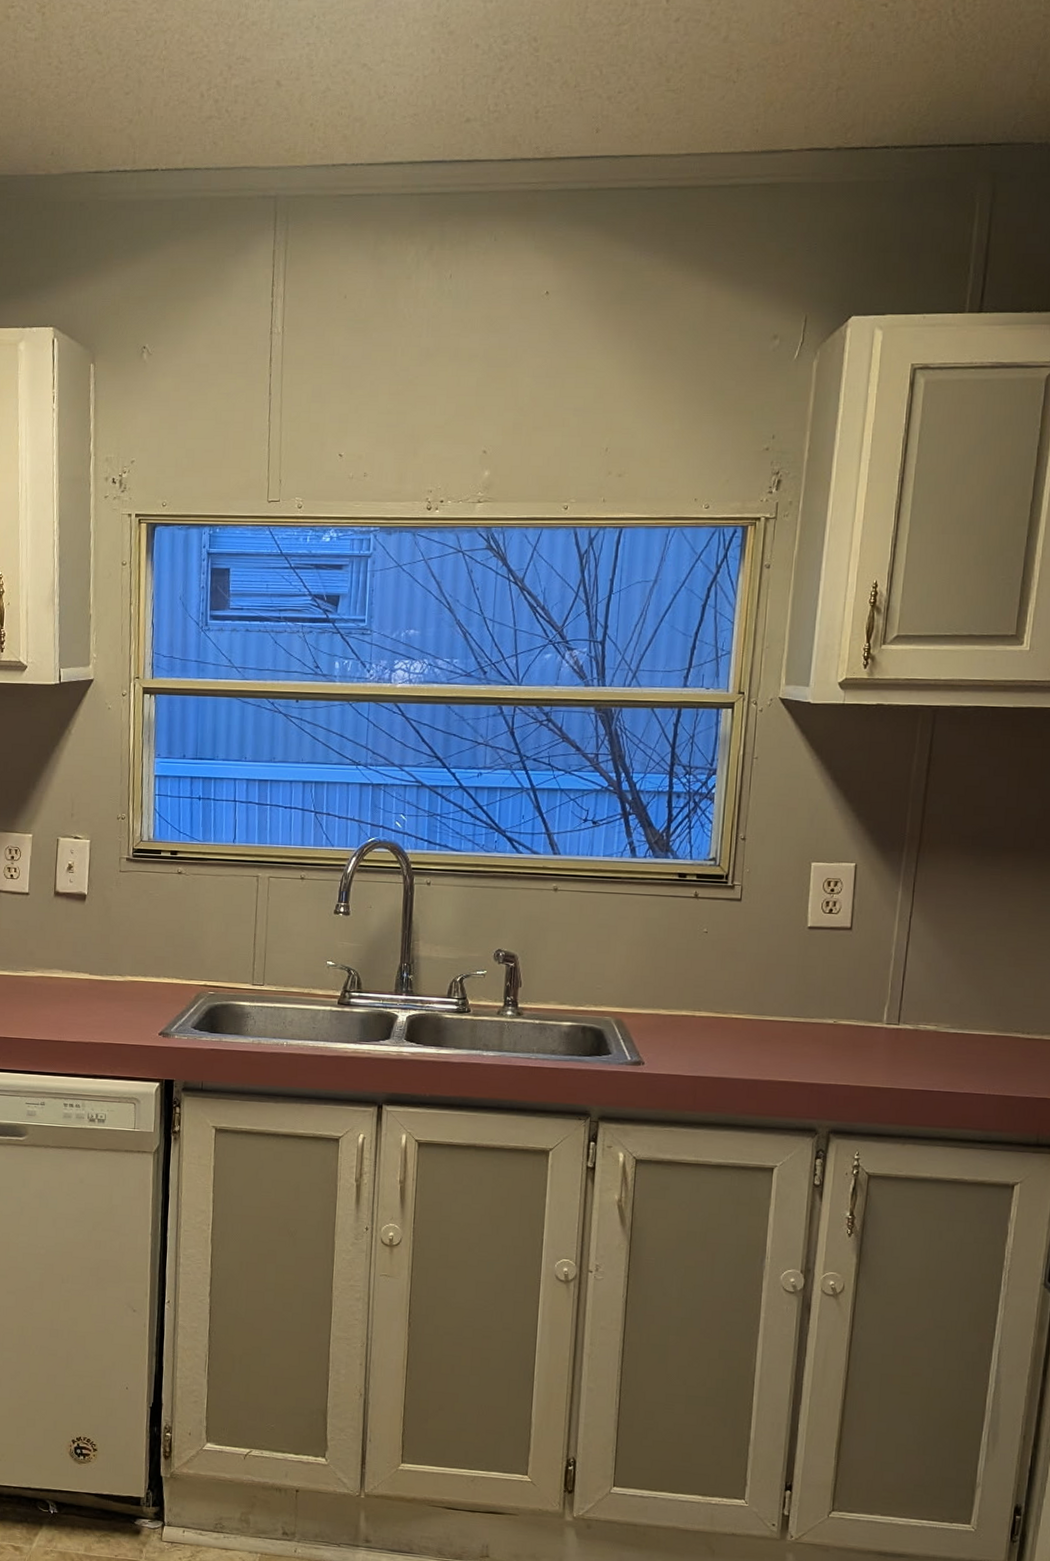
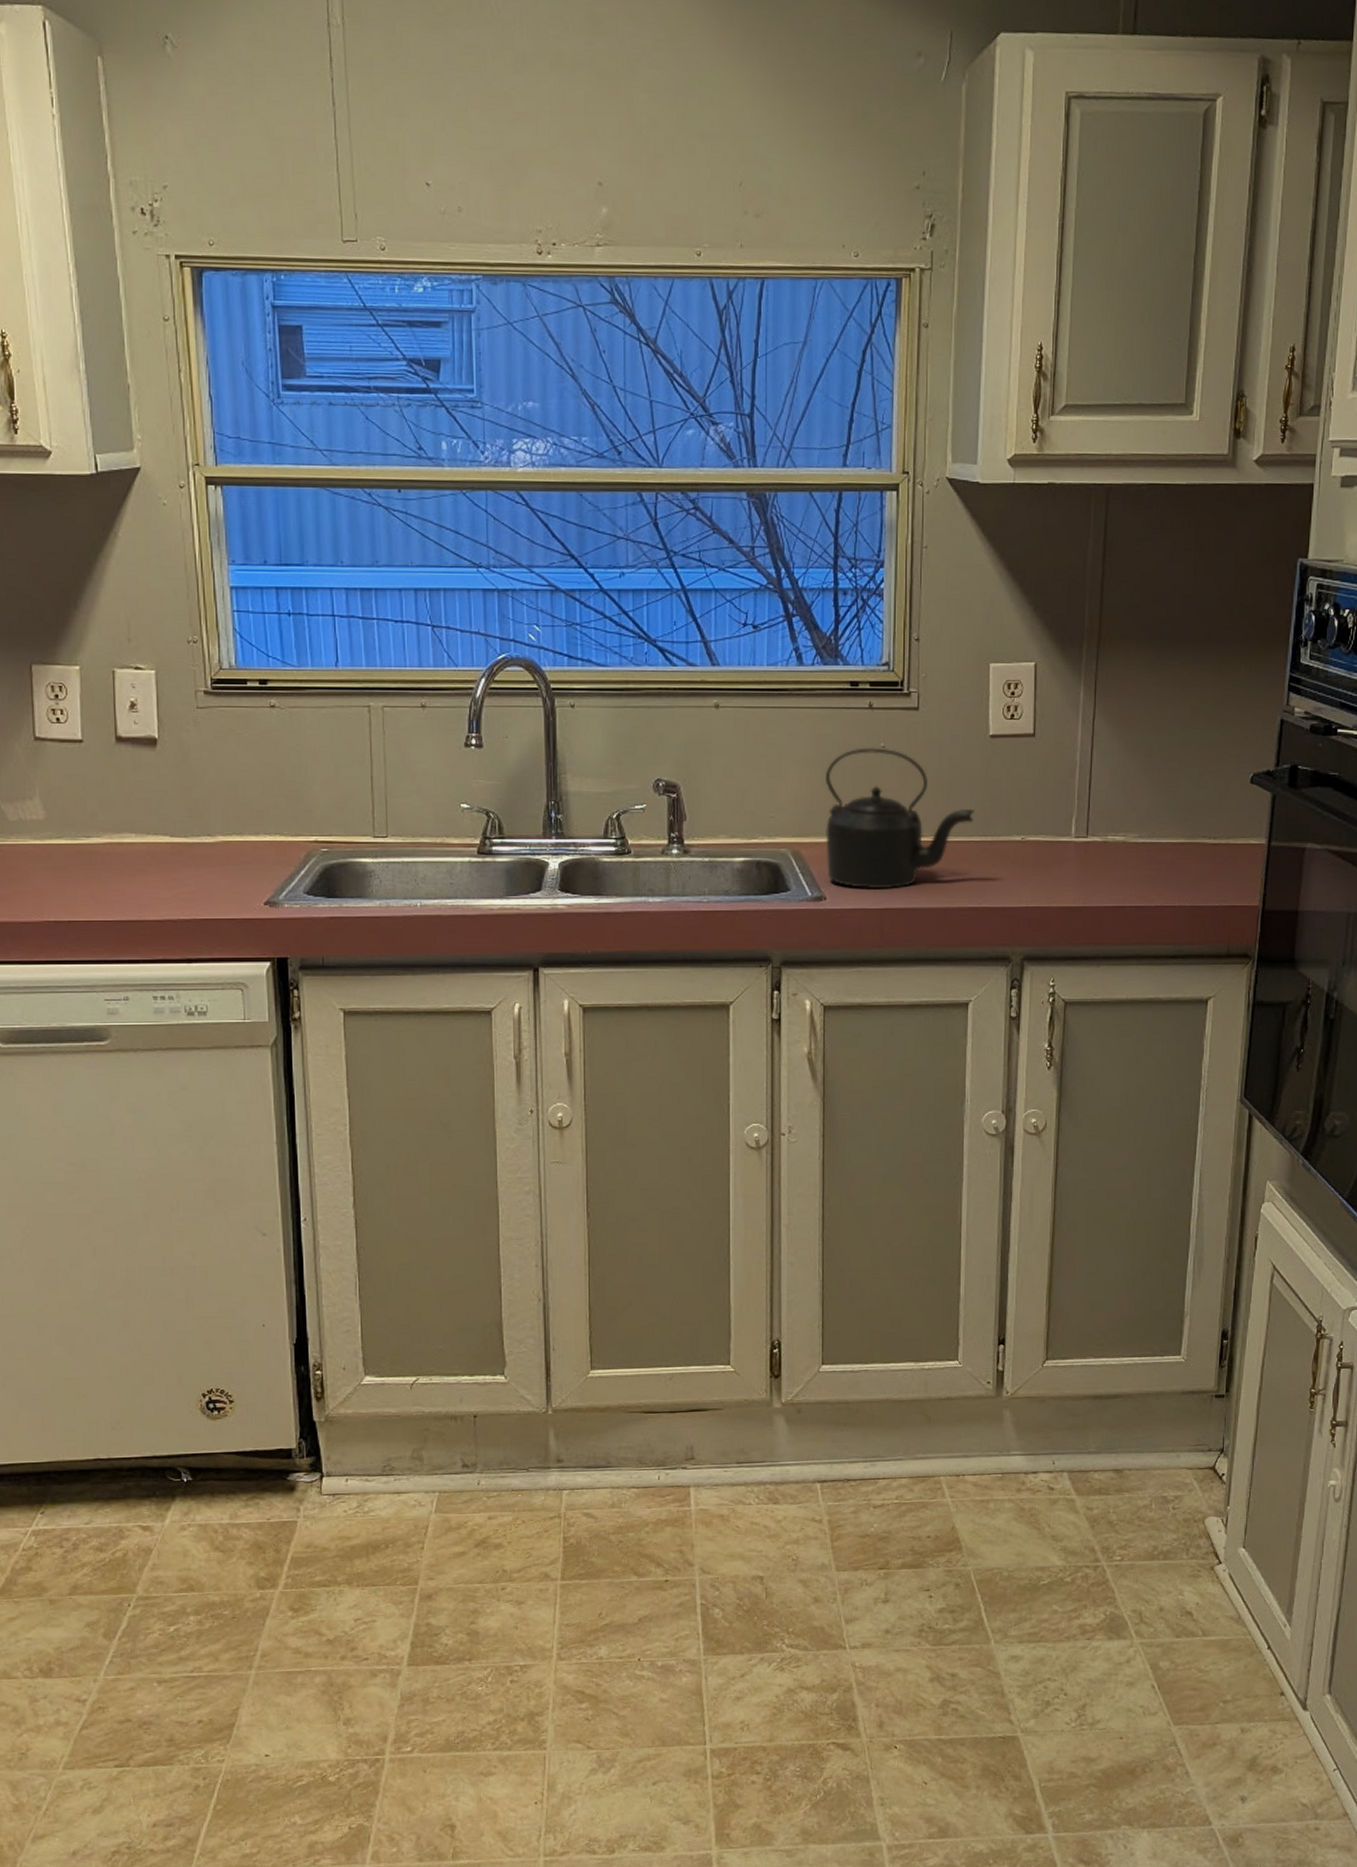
kettle: none [646,932,790,1059] -> present [825,747,975,889]

